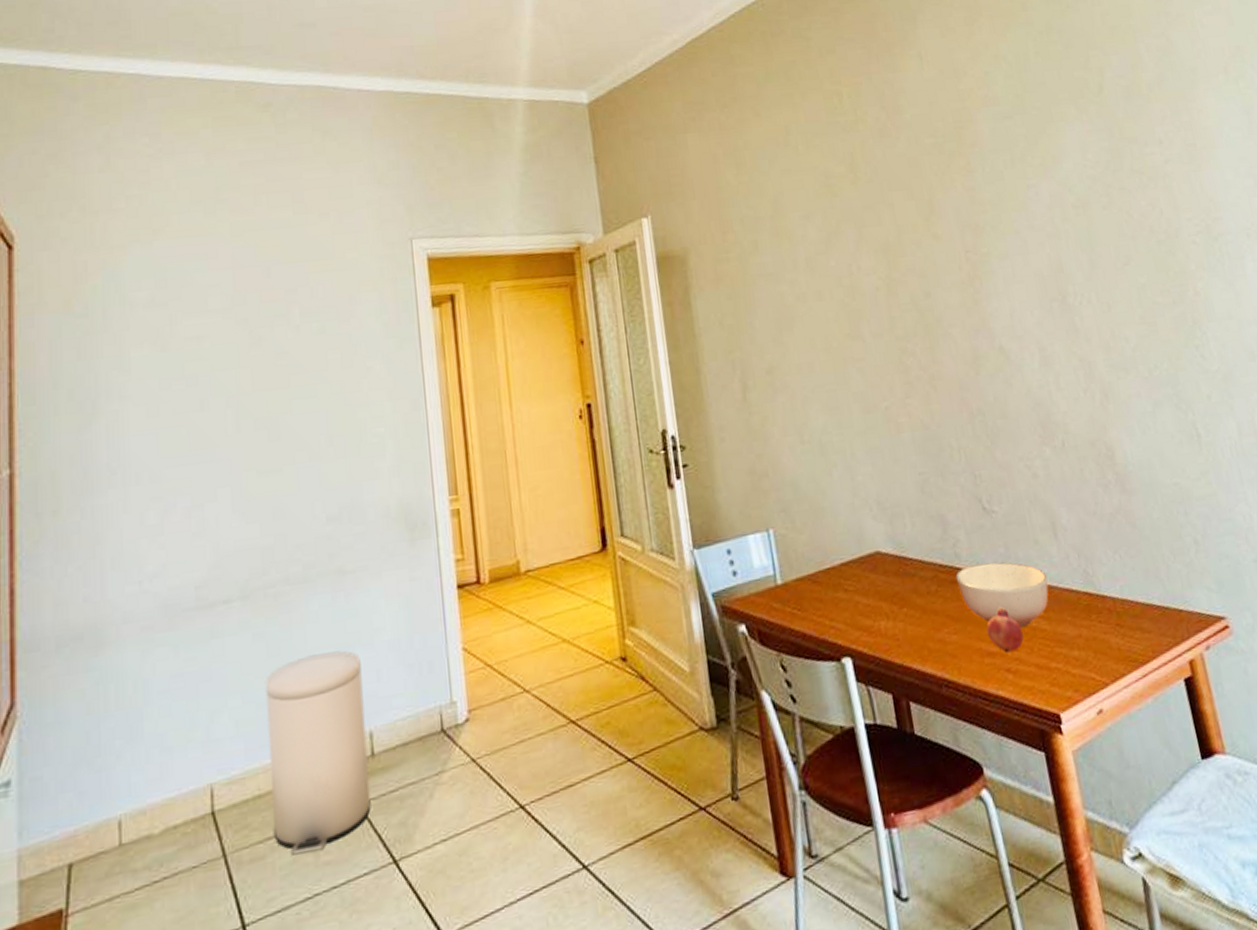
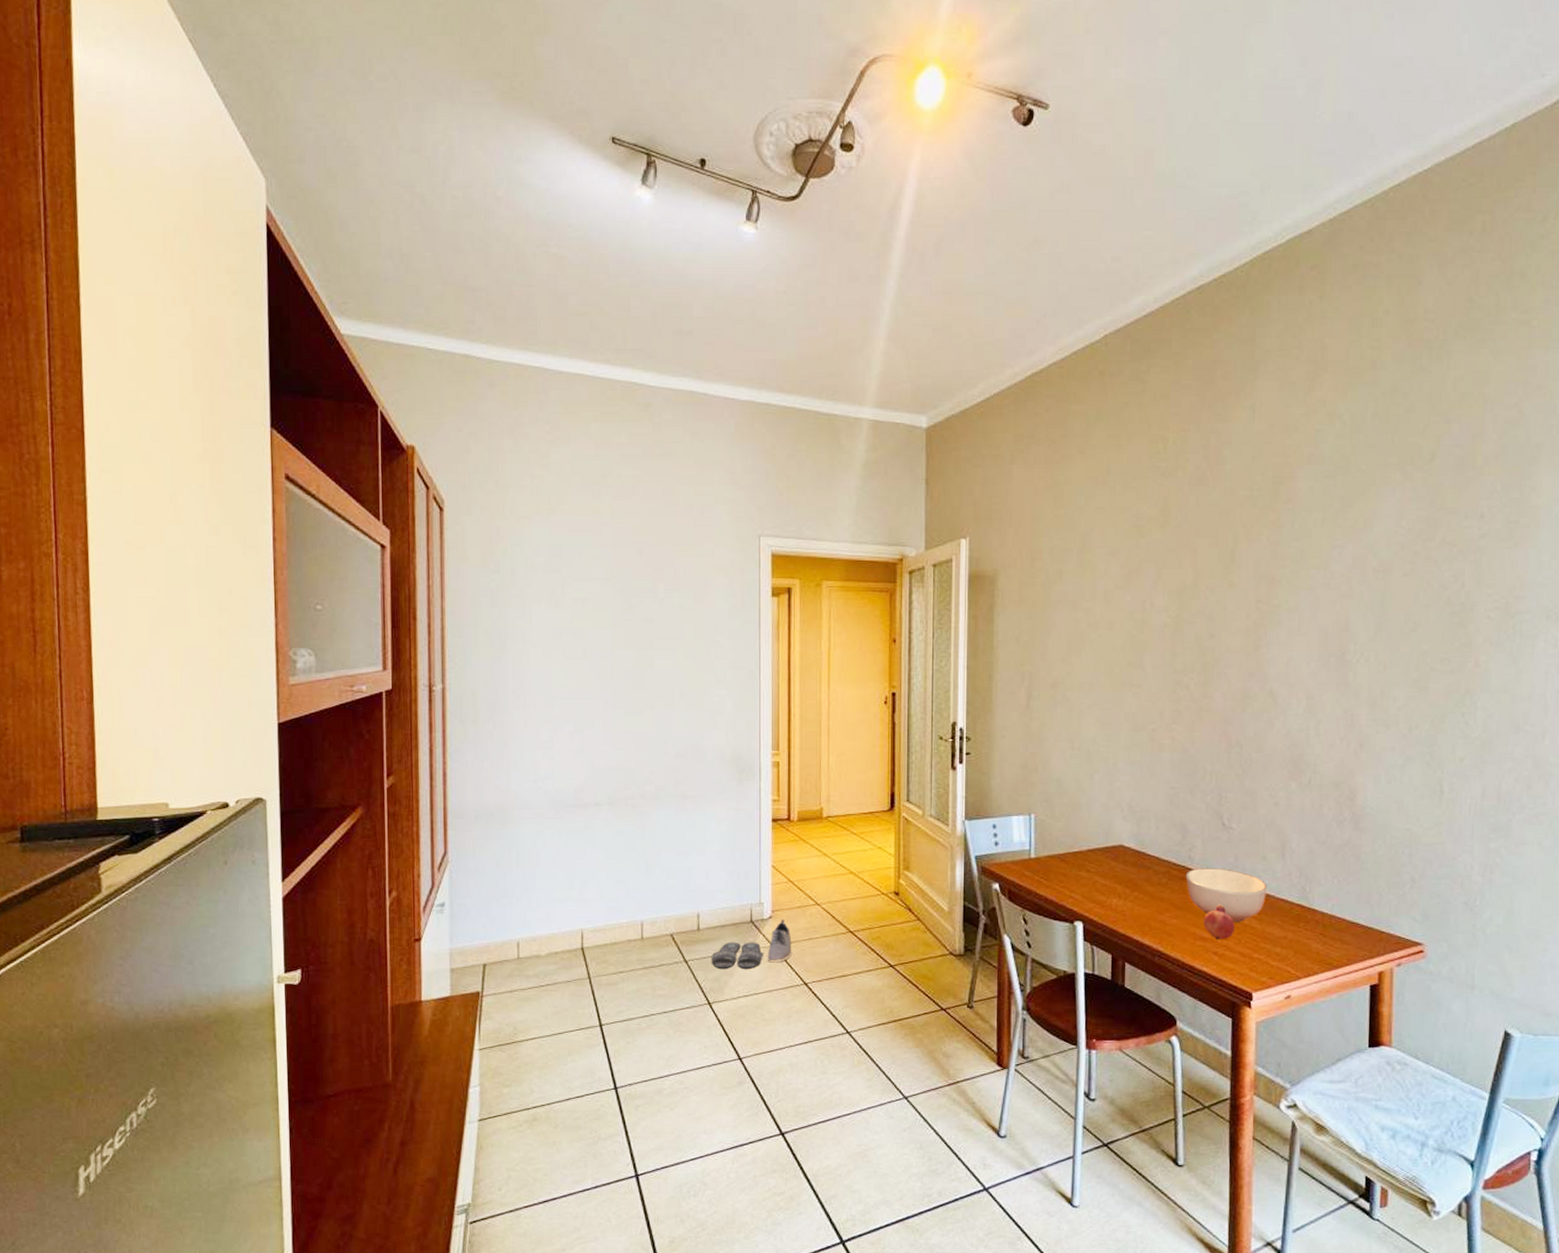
pedal bin: present [265,650,371,855] -> none [623,853,695,986]
slippers: none [392,759,464,808] -> present [711,942,764,970]
shoe: none [468,719,500,785] -> present [768,919,792,963]

